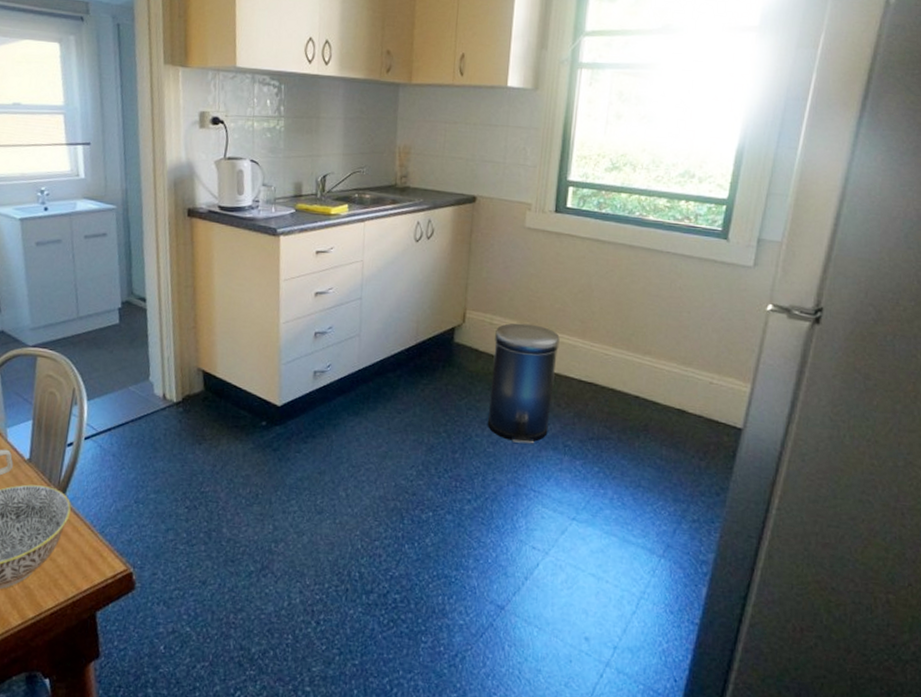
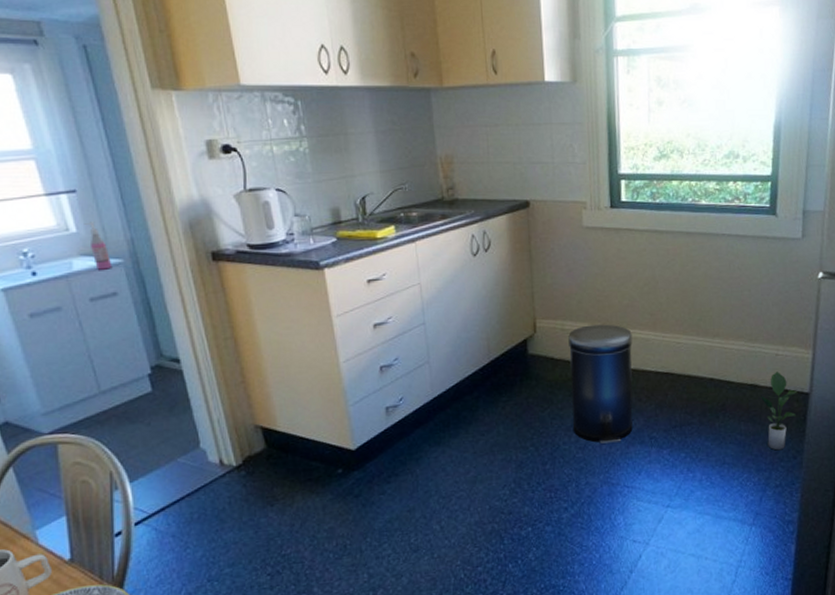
soap dispenser: none [91,171,107,213] -> present [84,222,113,270]
potted plant: none [688,400,729,484] -> present [761,372,798,451]

